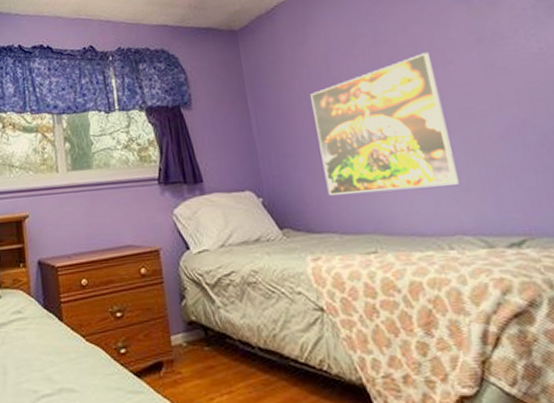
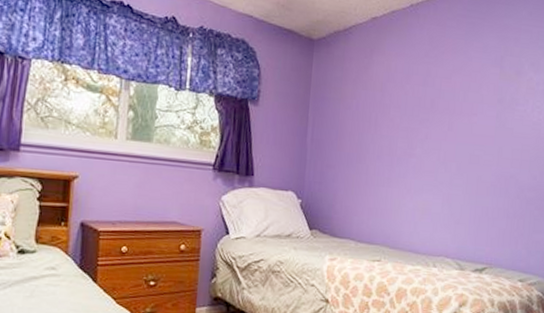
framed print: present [310,52,459,195] -> none [355,101,462,217]

